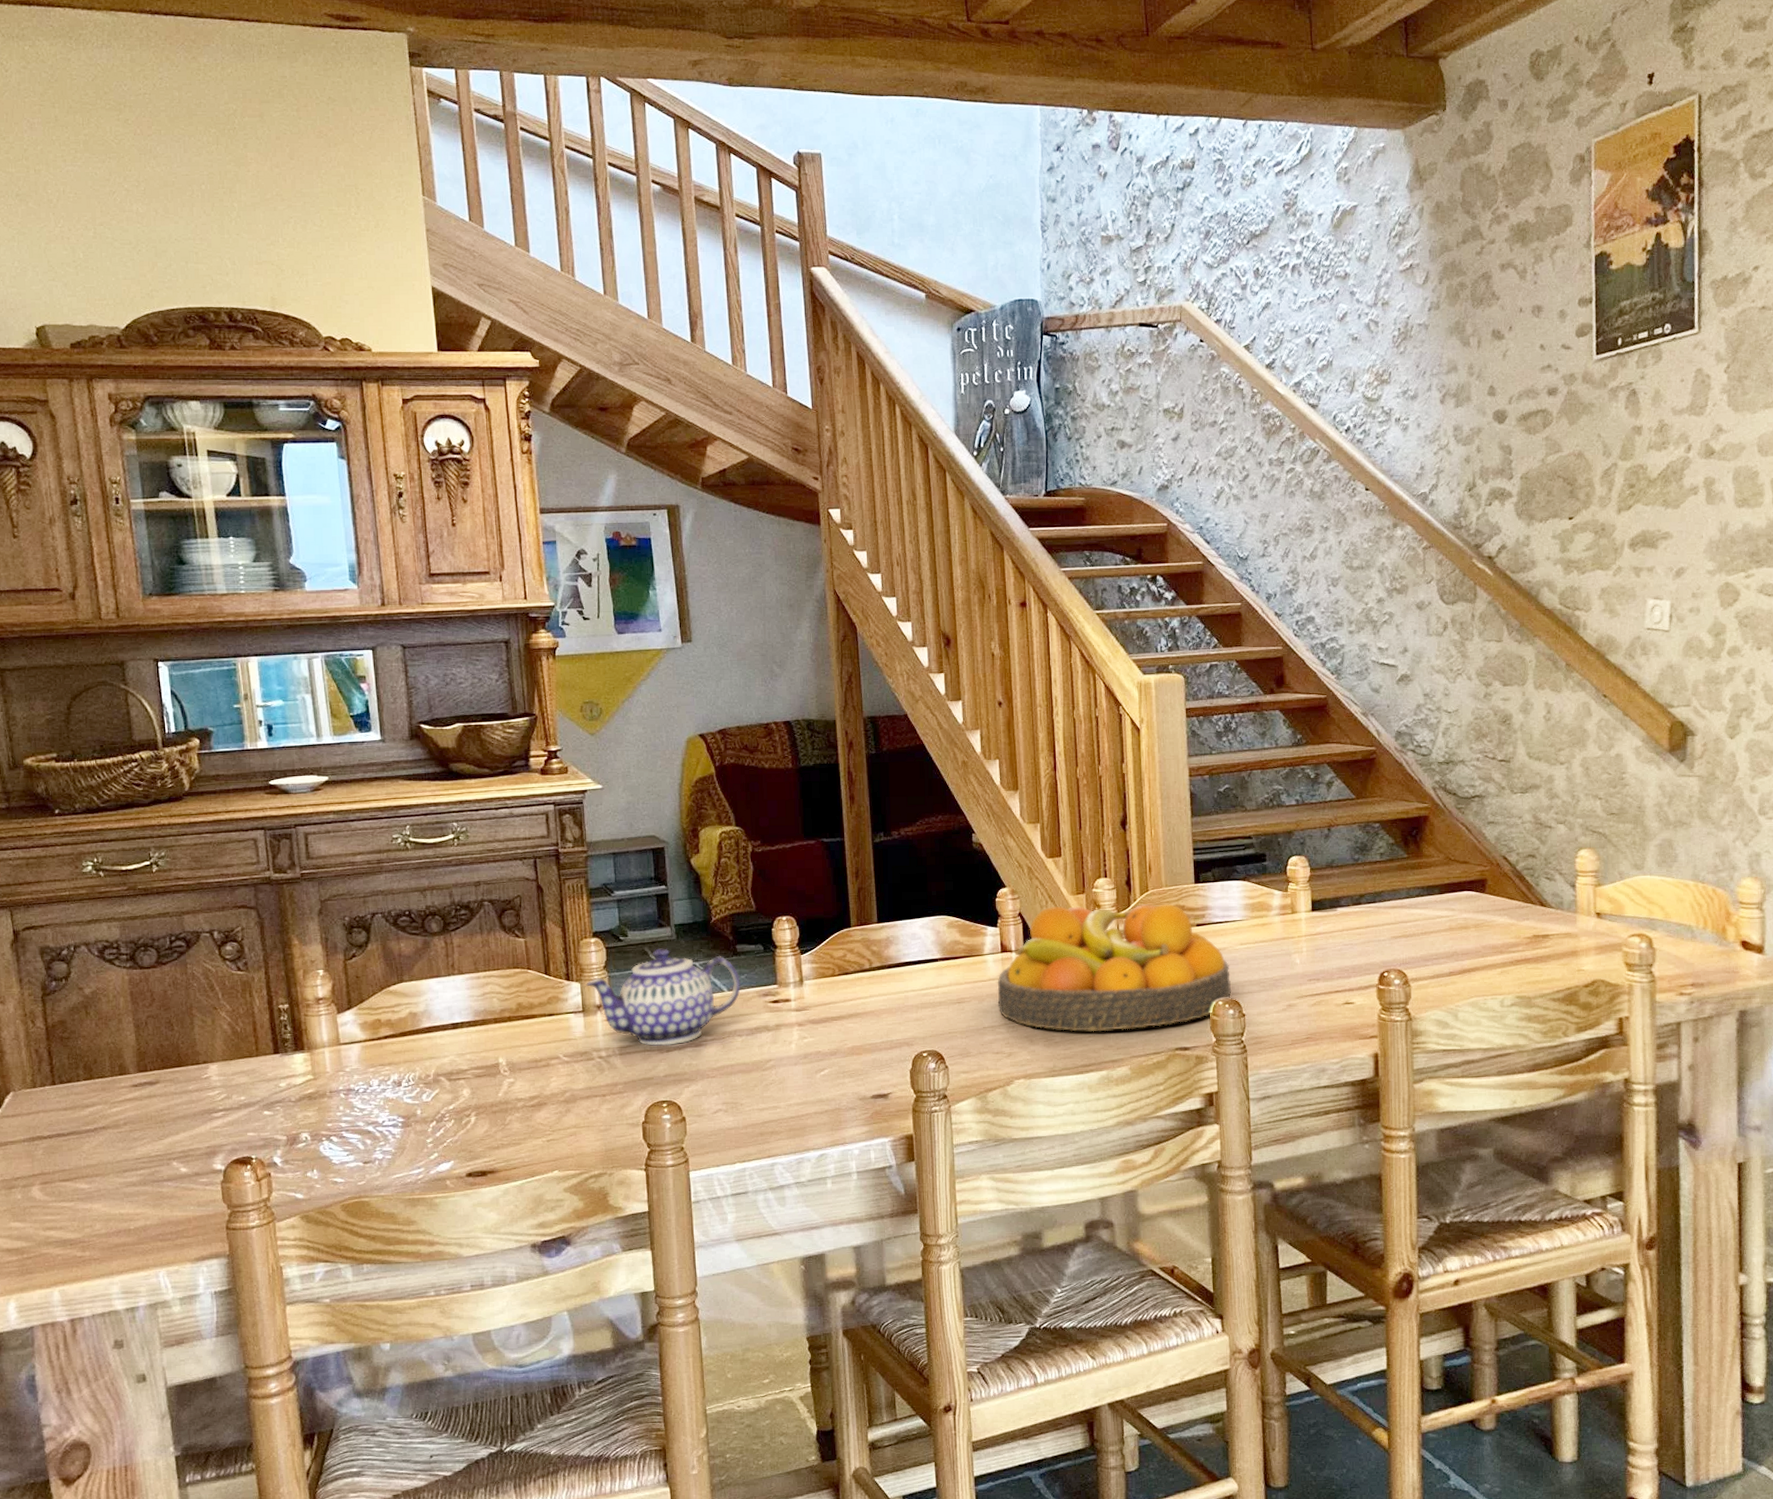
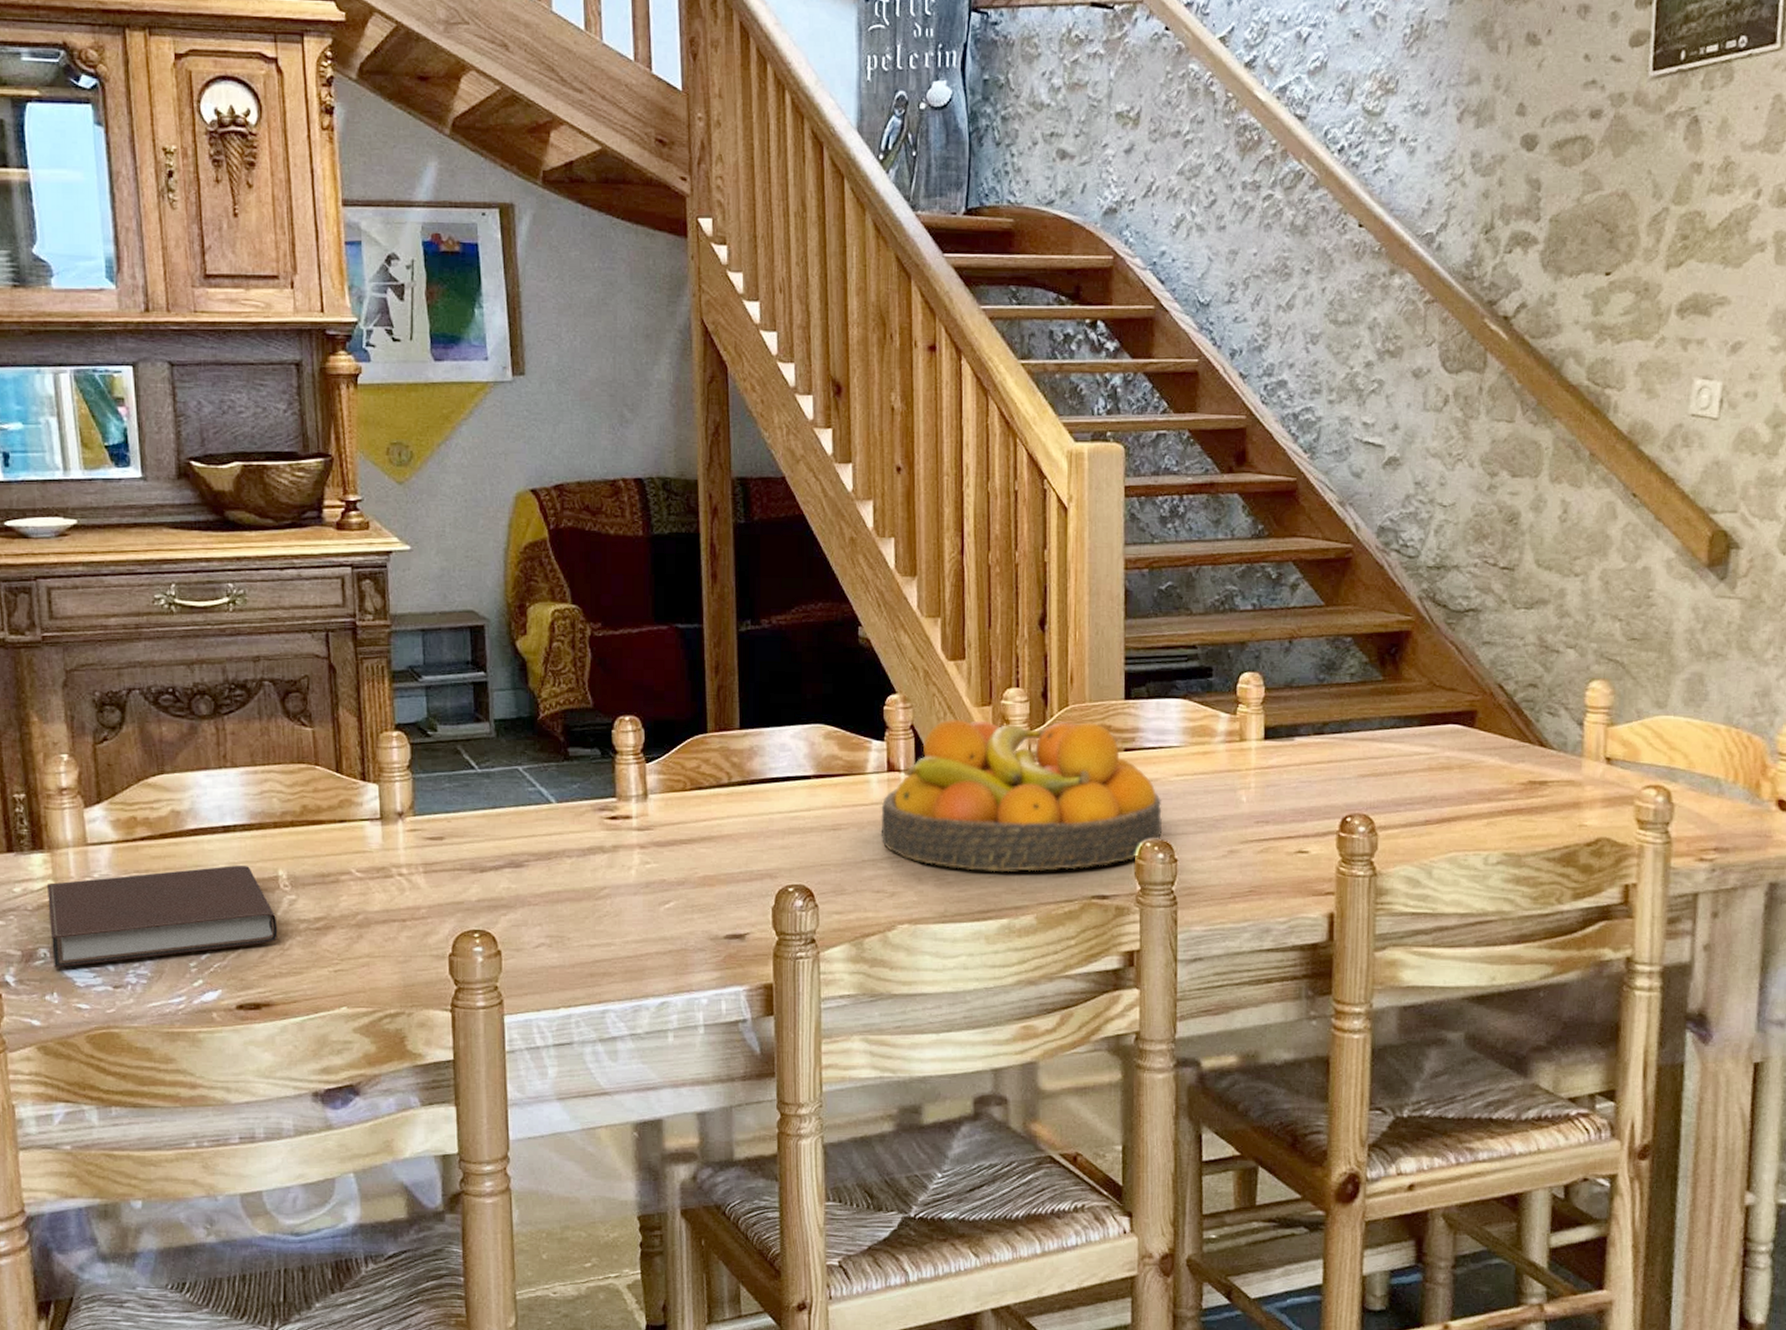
notebook: none [307,1056,500,1149] -> present [46,866,278,968]
teapot: present [586,948,741,1046] -> none [385,747,572,864]

